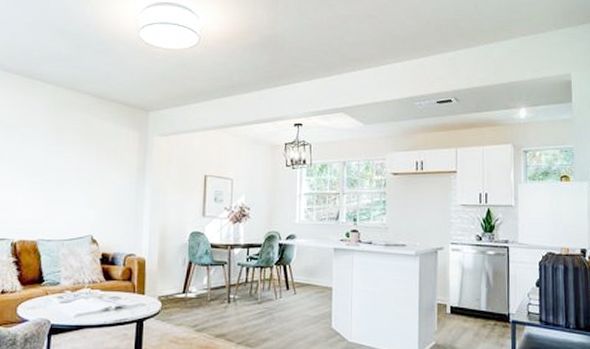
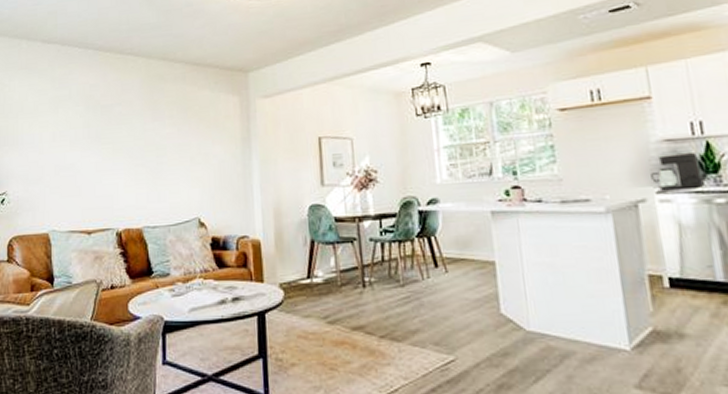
coffee maker: none [449,215,483,243] -> present [651,151,705,191]

